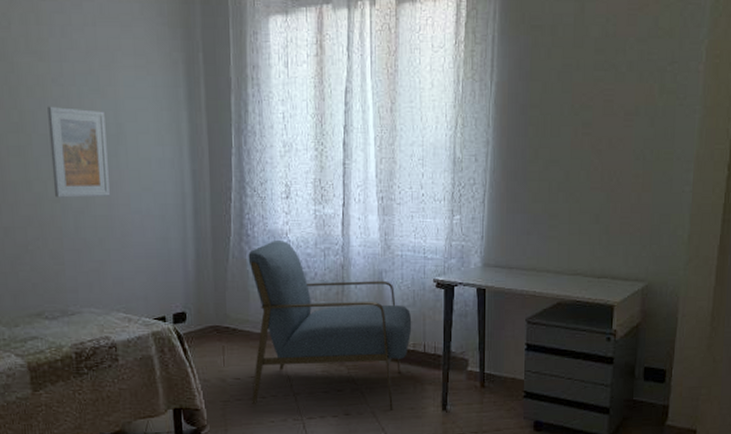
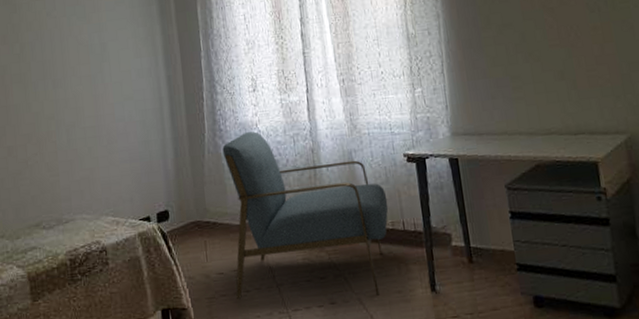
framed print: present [47,106,111,198] -> none [43,34,98,115]

